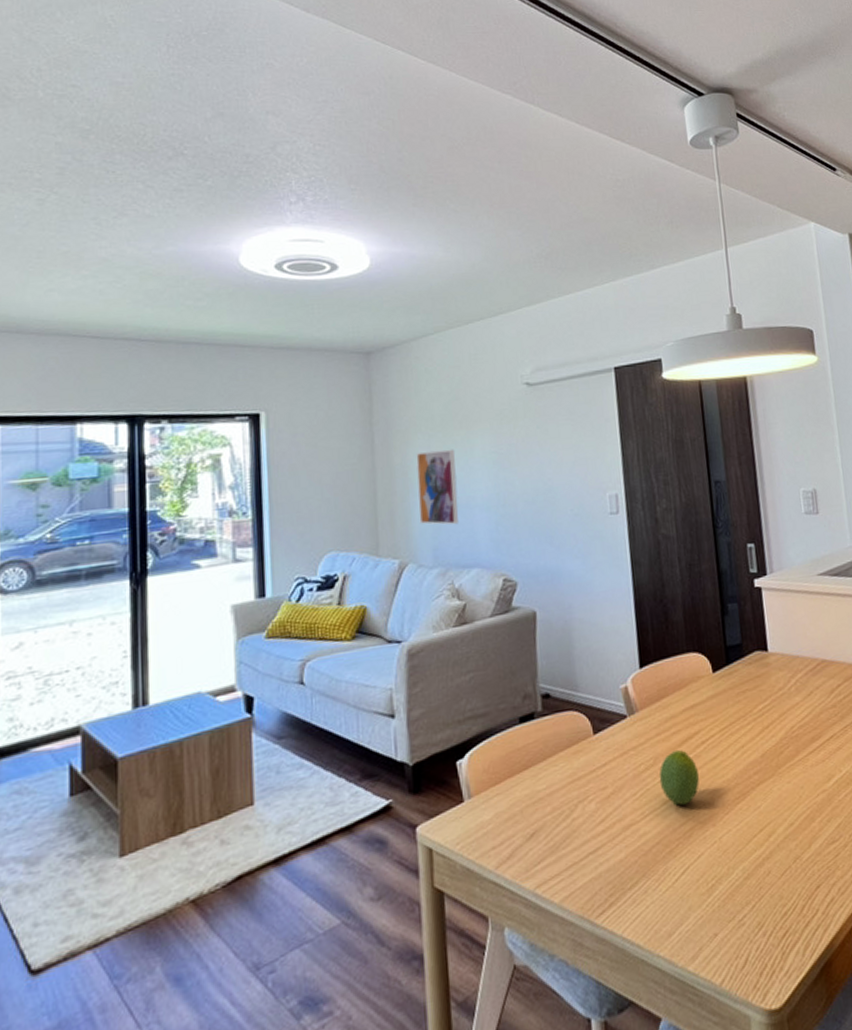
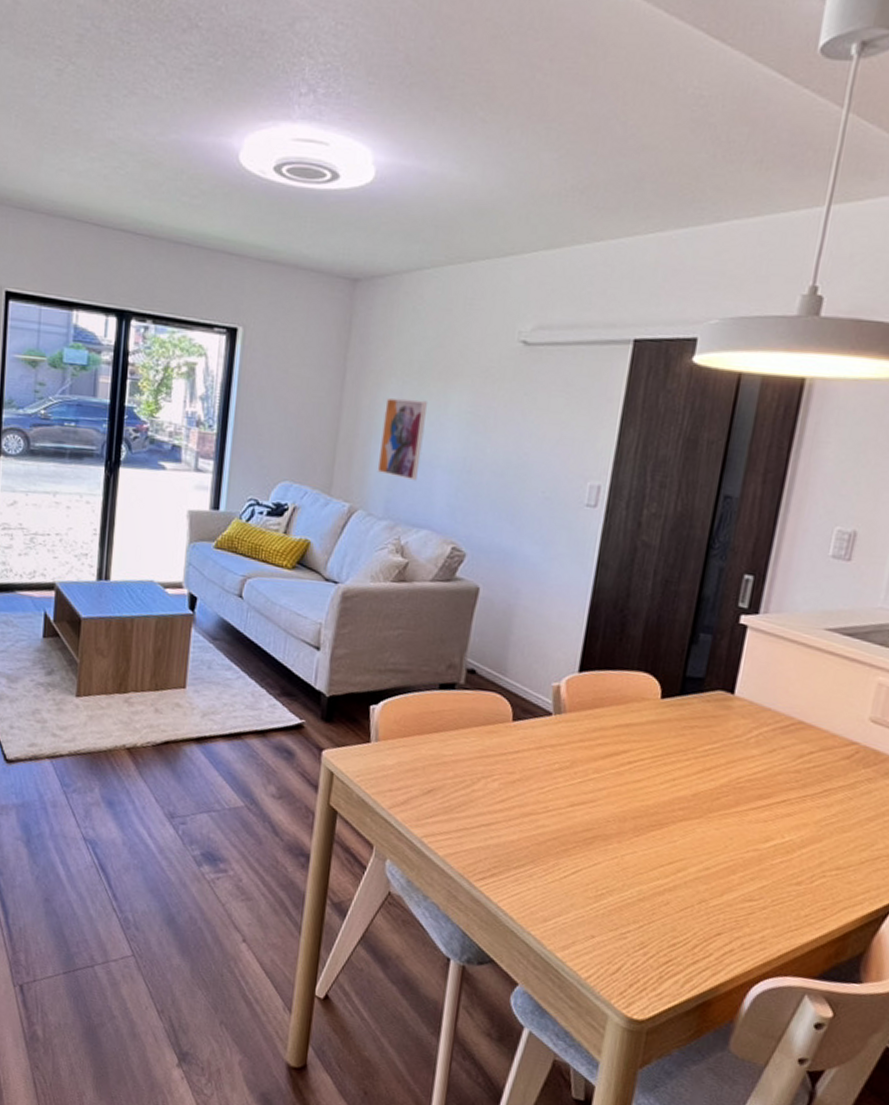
fruit: present [659,750,699,806] -> none [571,761,617,814]

